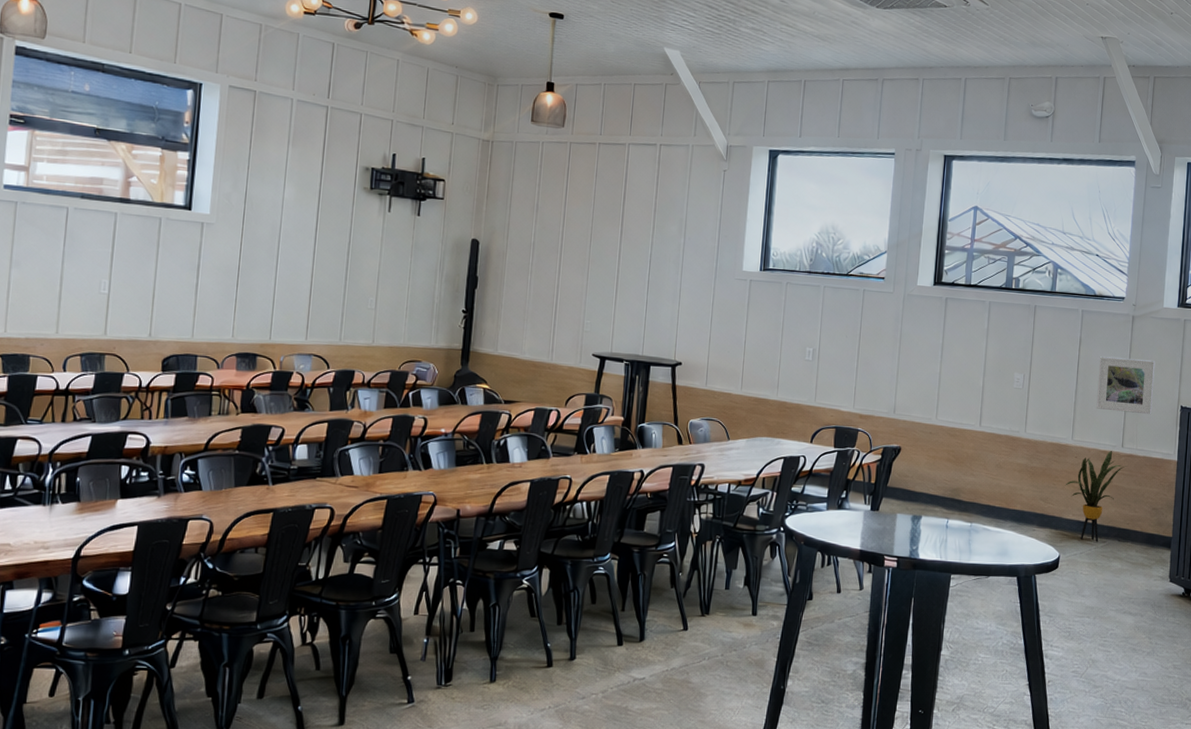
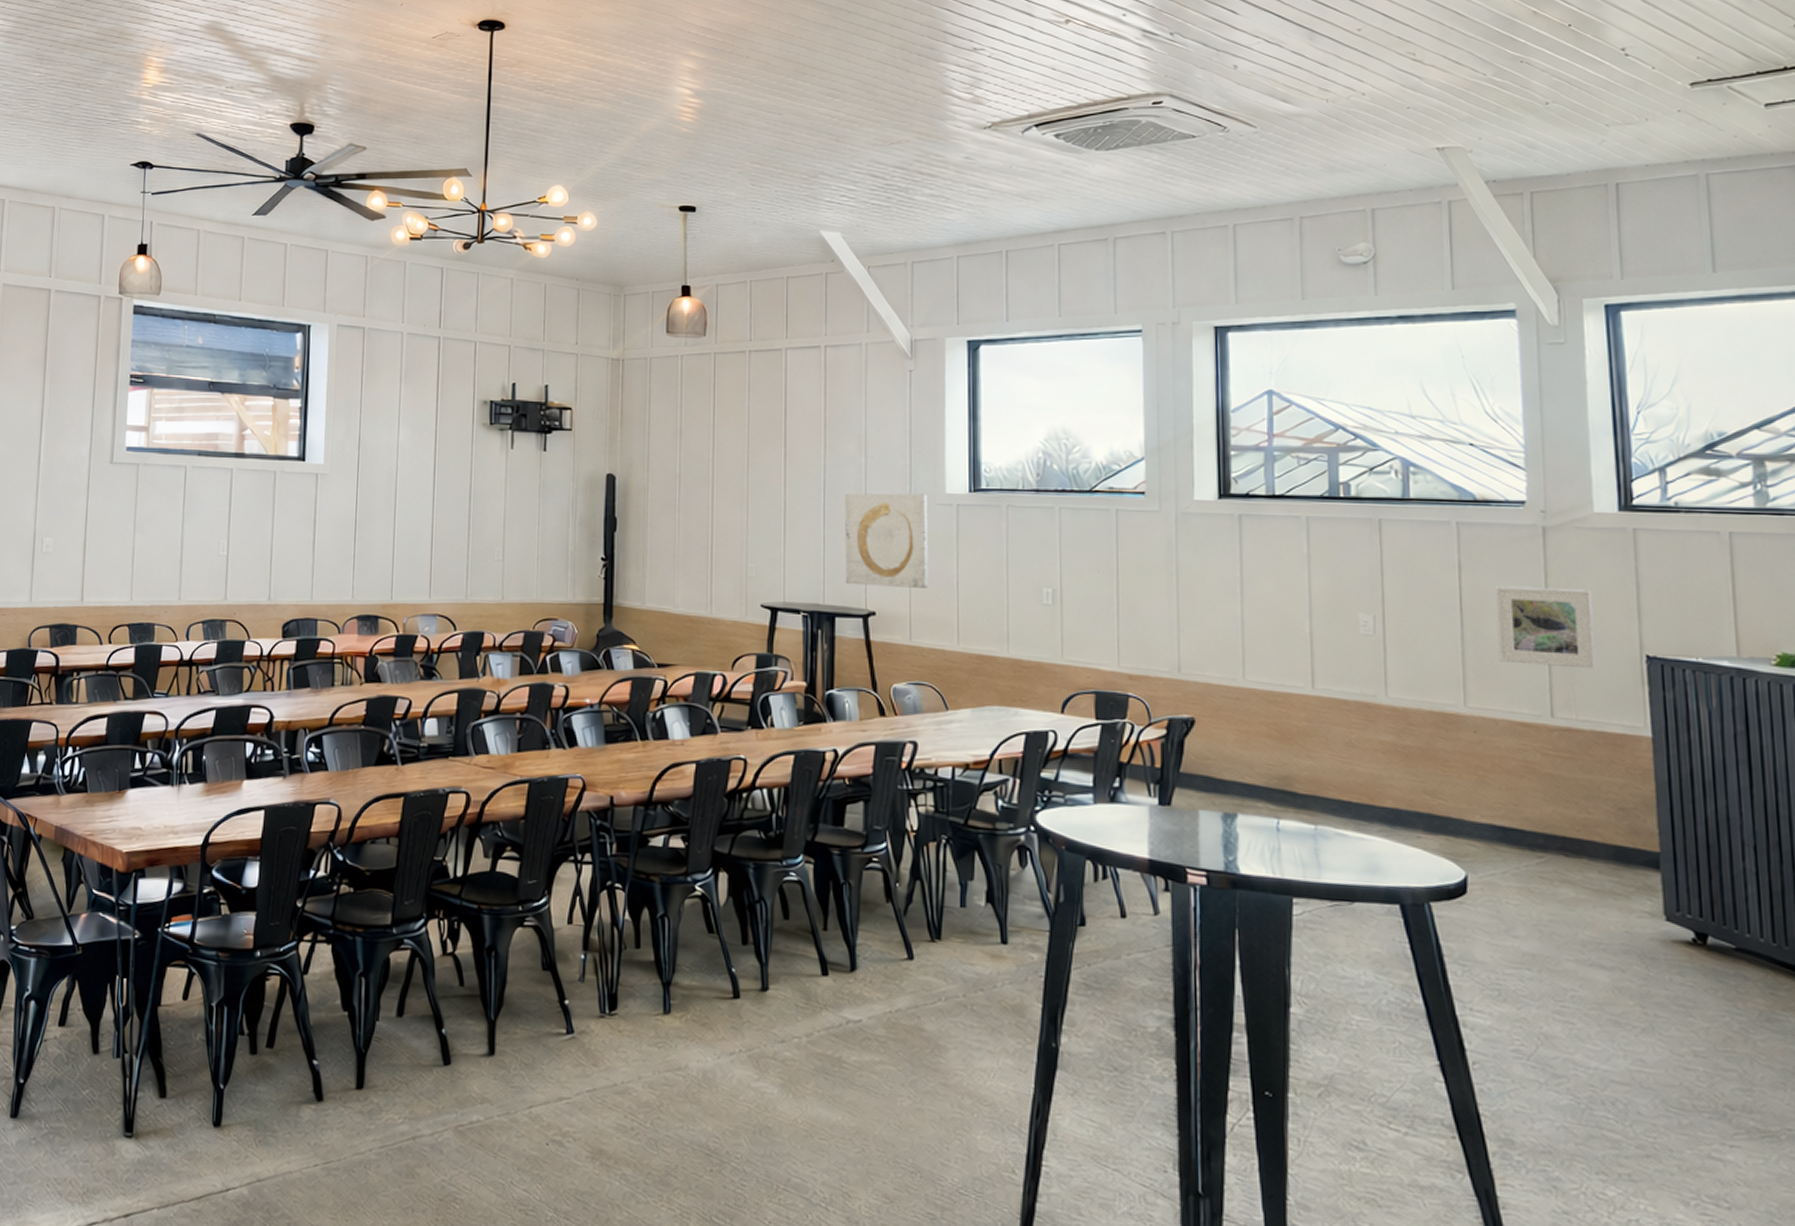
wall art: none [660,266,729,345] -> present [845,493,928,588]
house plant: present [1065,451,1128,542] -> none [1462,723,1566,857]

